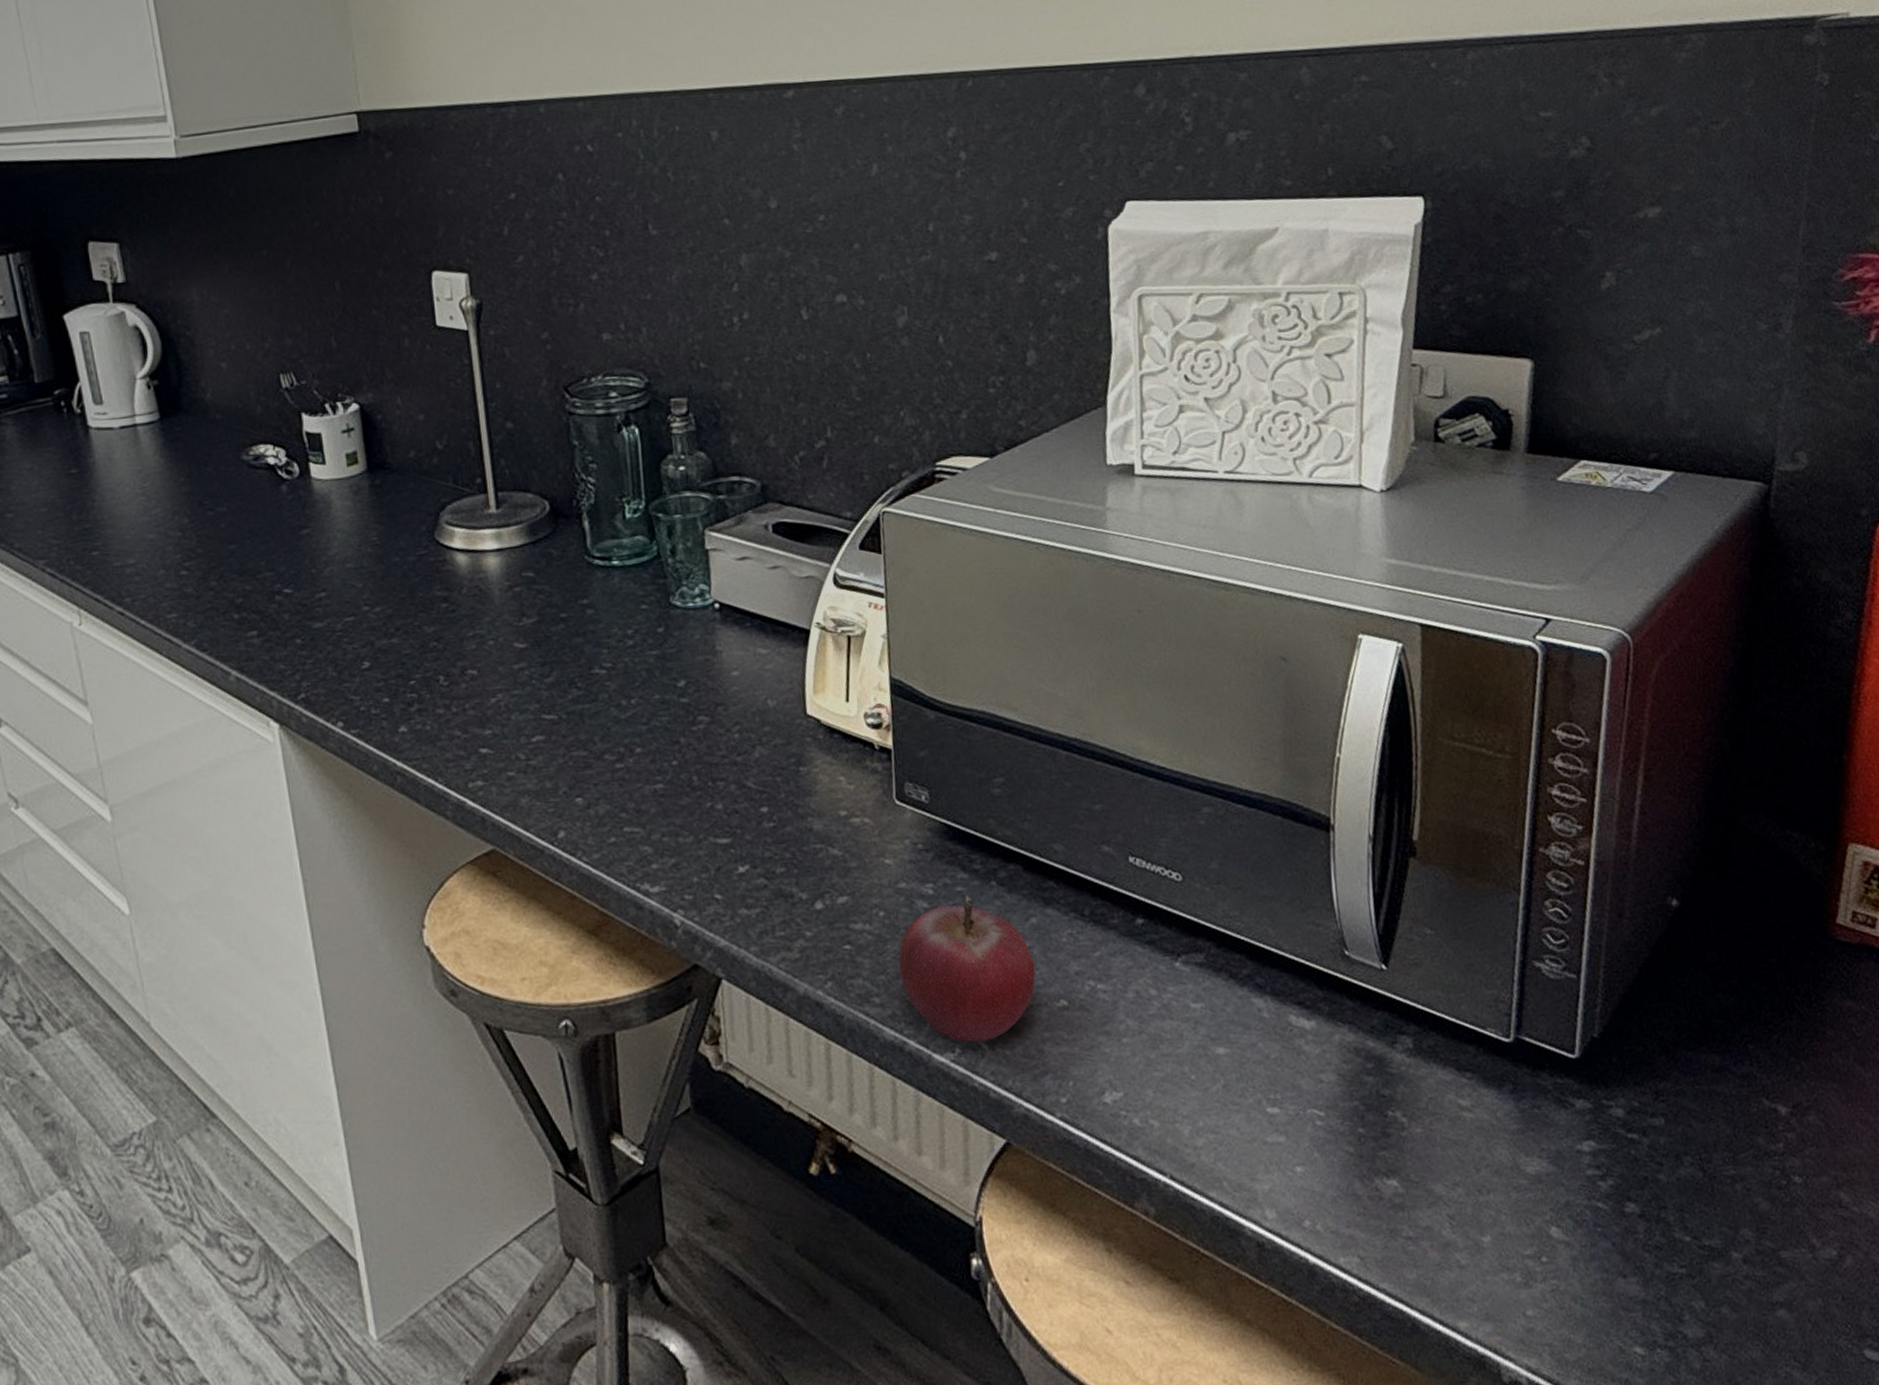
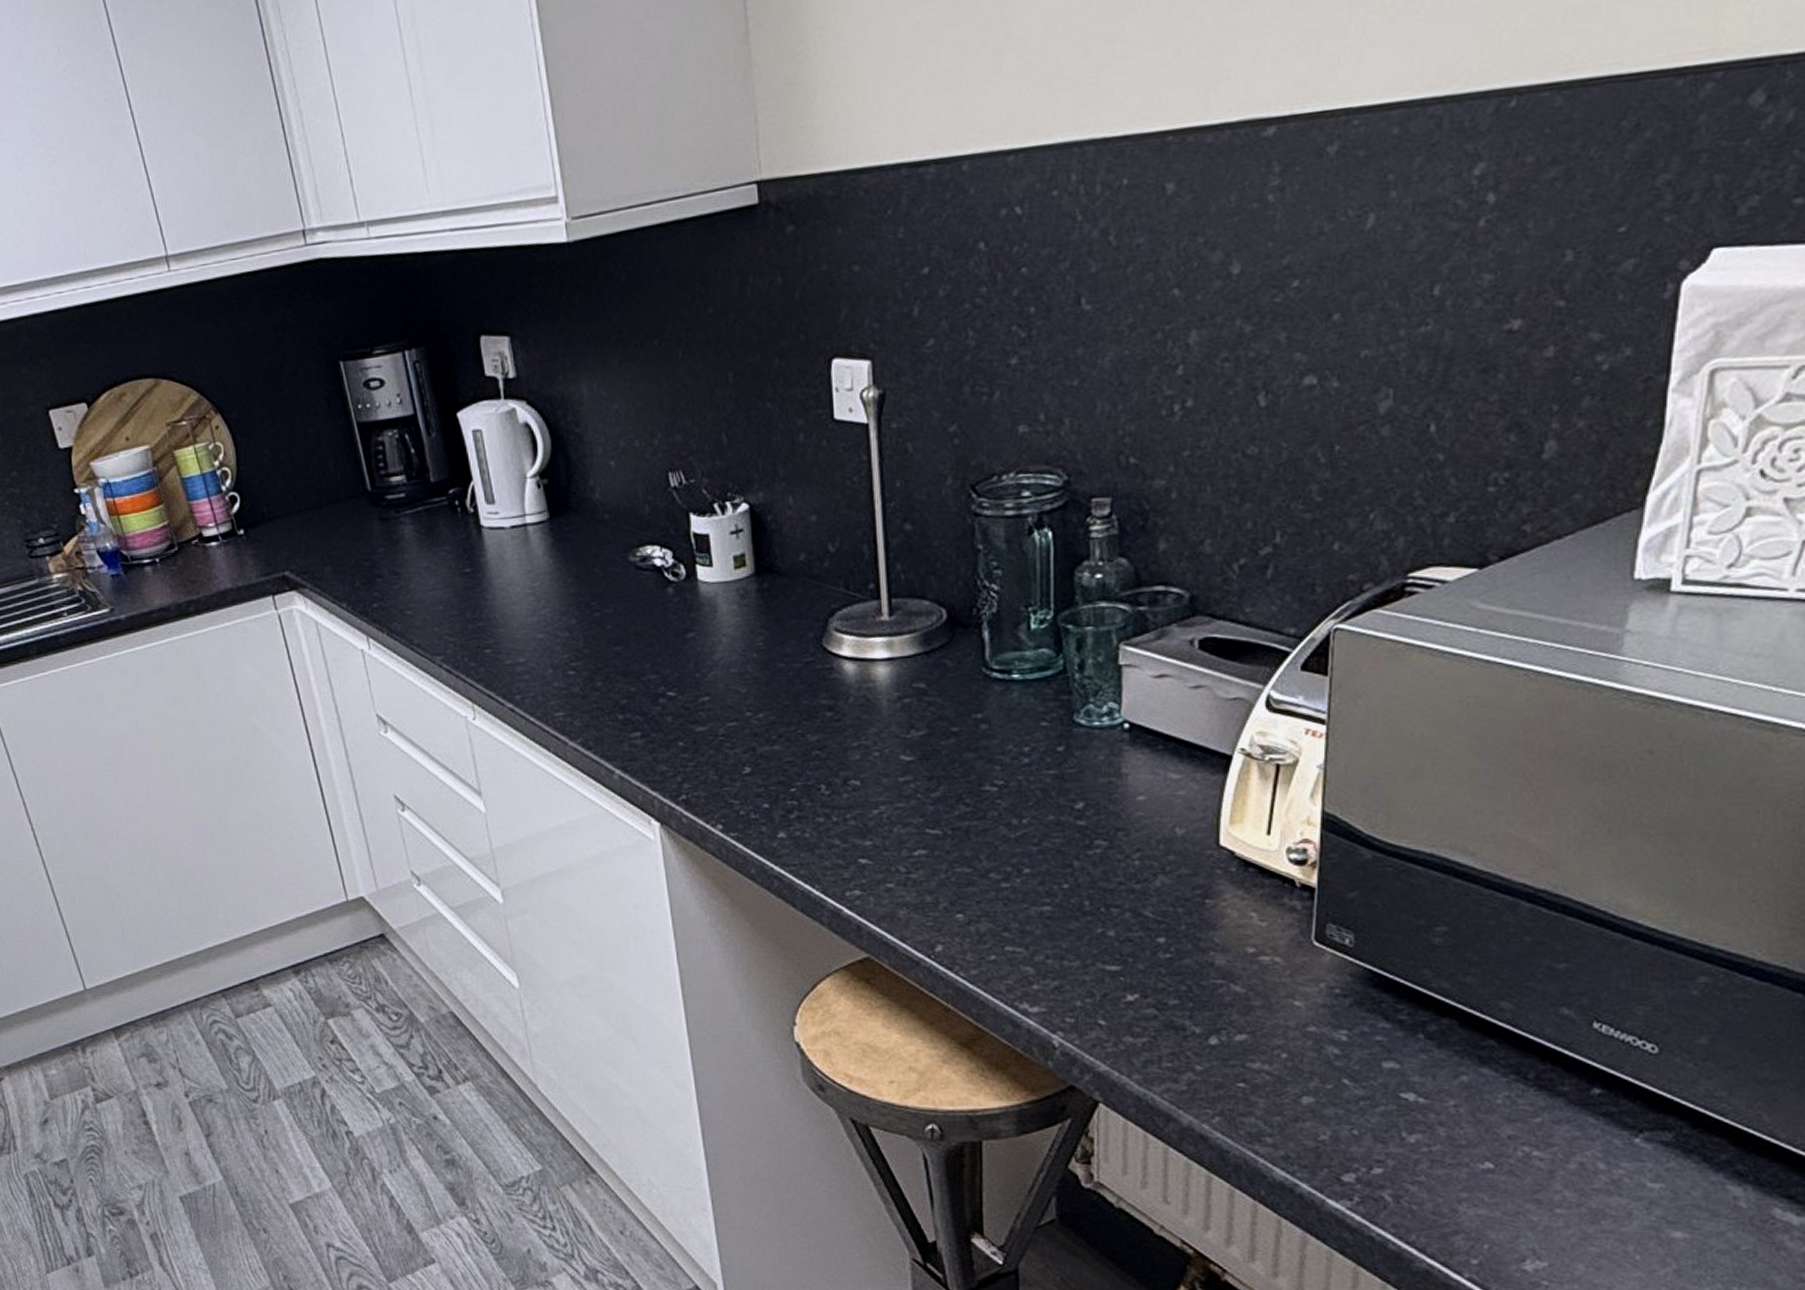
fruit: present [898,895,1036,1043] -> none [1298,1046,1459,1194]

